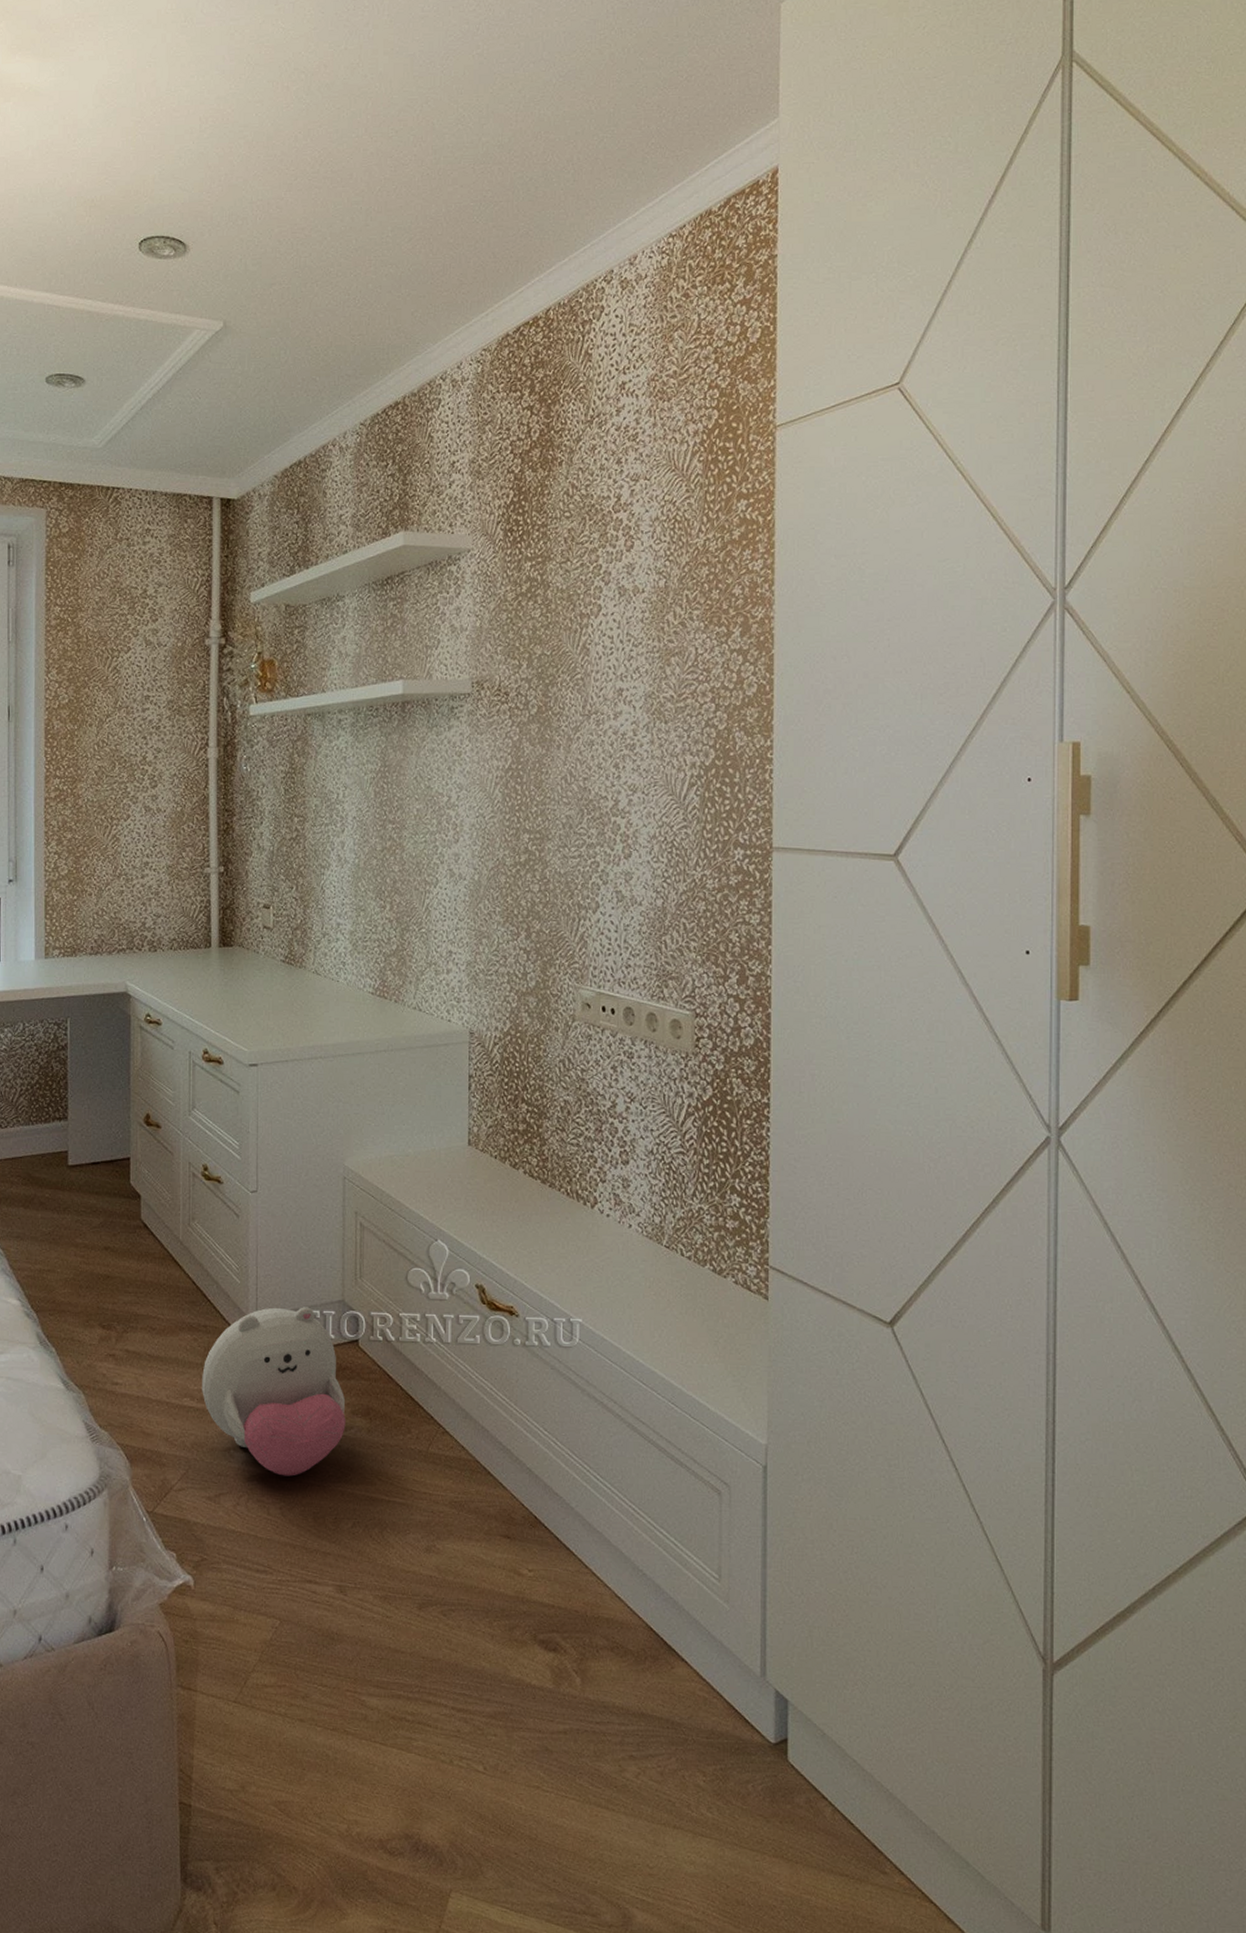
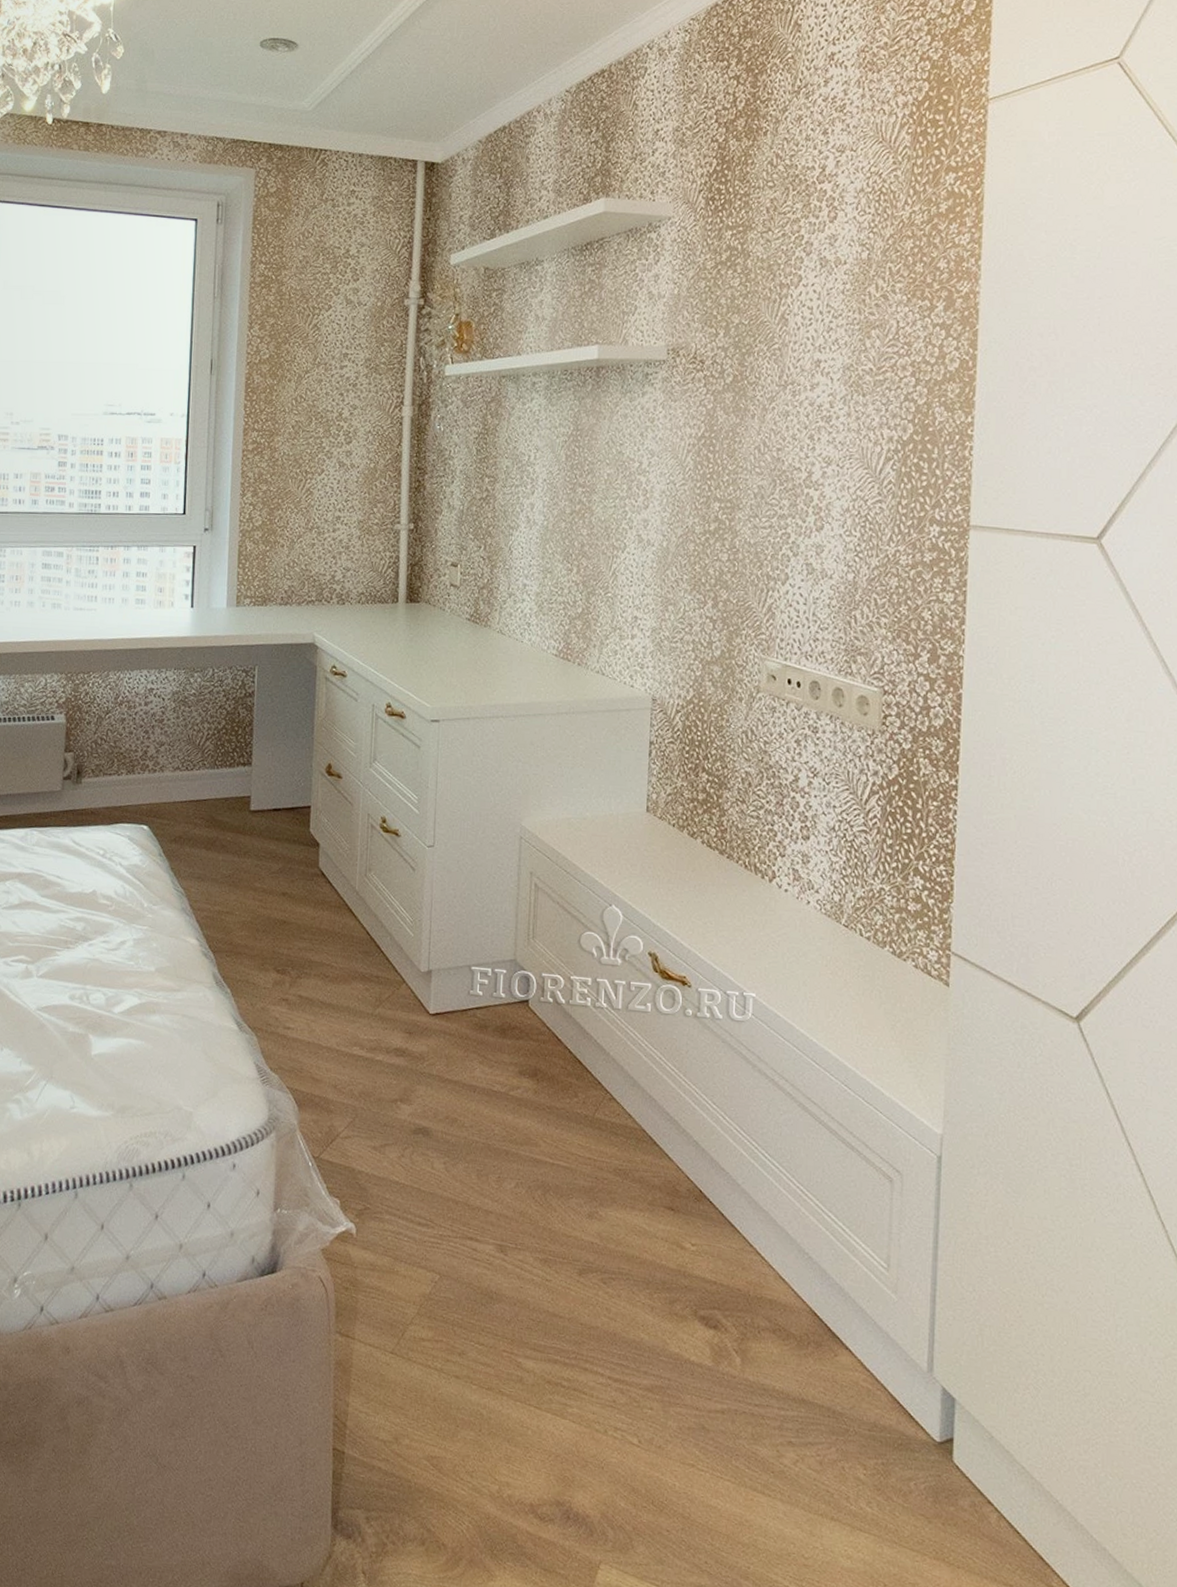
plush toy: present [202,1307,346,1477] -> none [371,962,514,1132]

